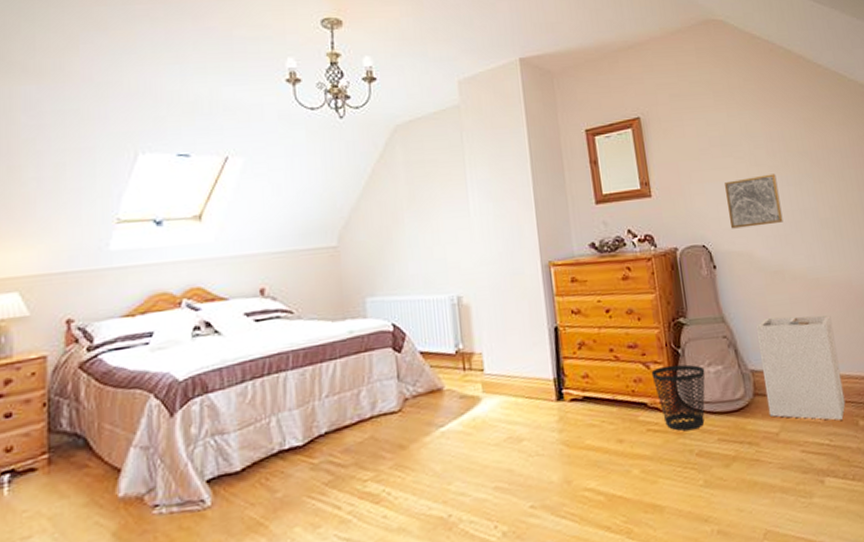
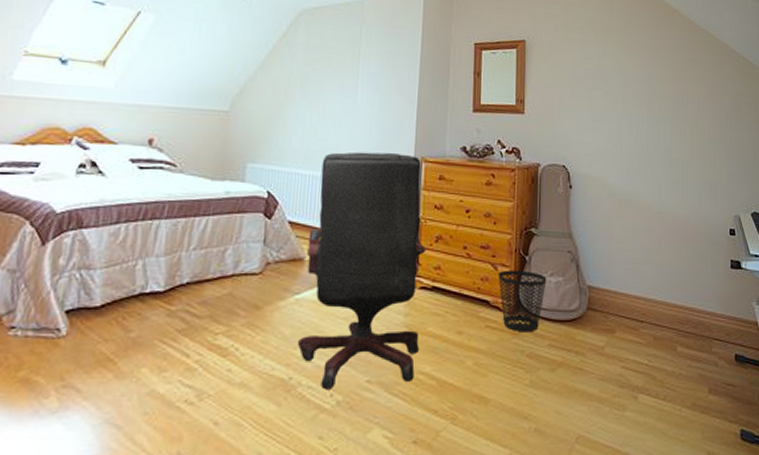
office chair: none [443,261,580,523] -> present [298,152,427,390]
wall art: present [725,174,783,229] -> none [591,111,638,157]
laundry hamper: present [755,315,846,421] -> none [598,240,668,343]

